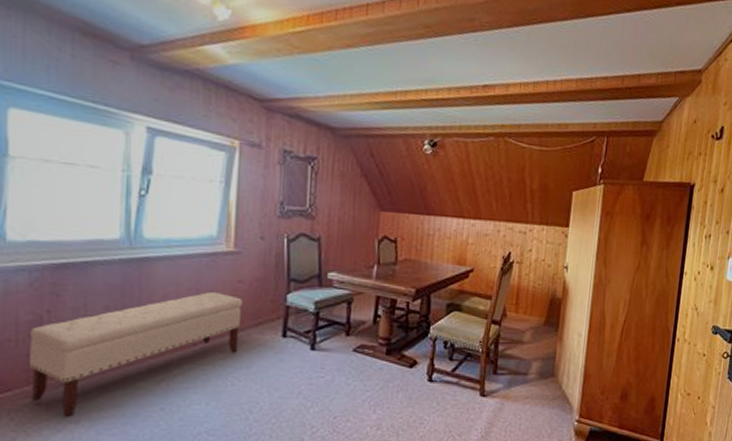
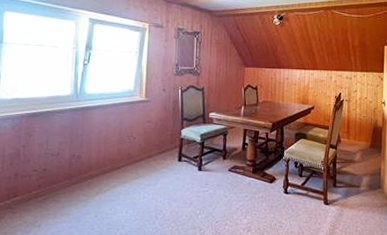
bench: present [28,291,243,418] -> none [9,129,151,223]

